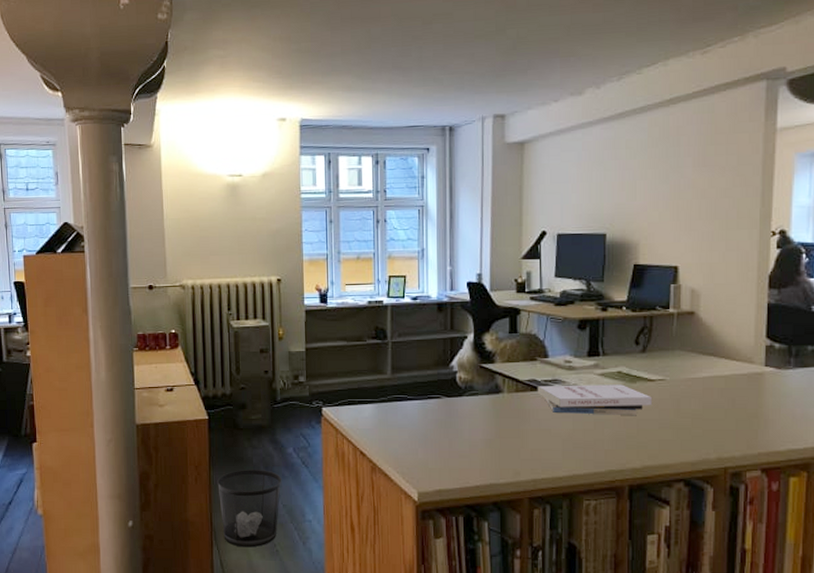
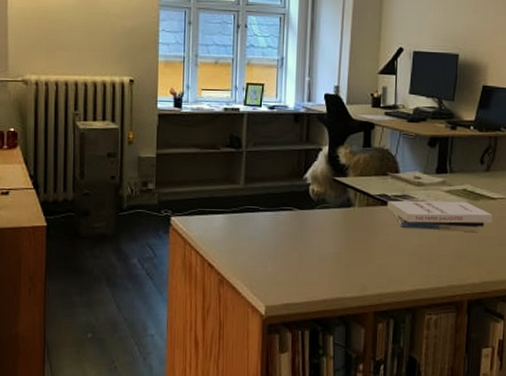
waste bin: present [217,470,282,548] -> none [53,281,124,364]

